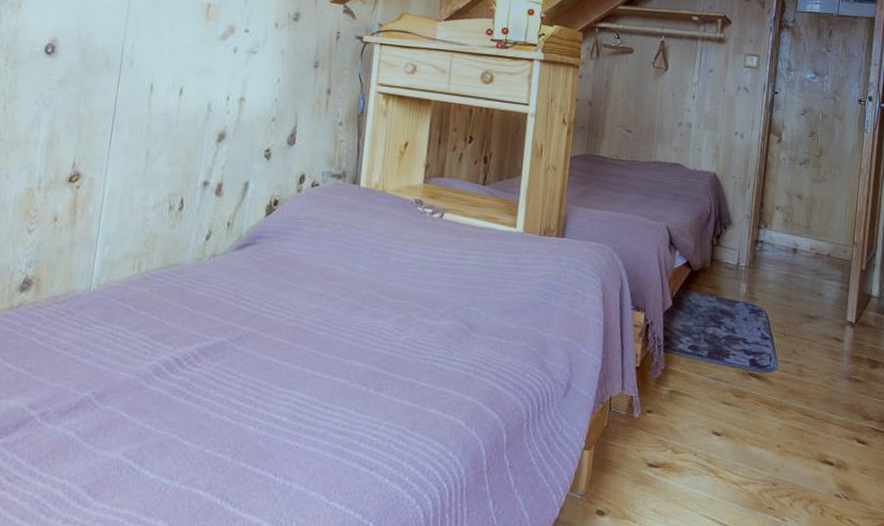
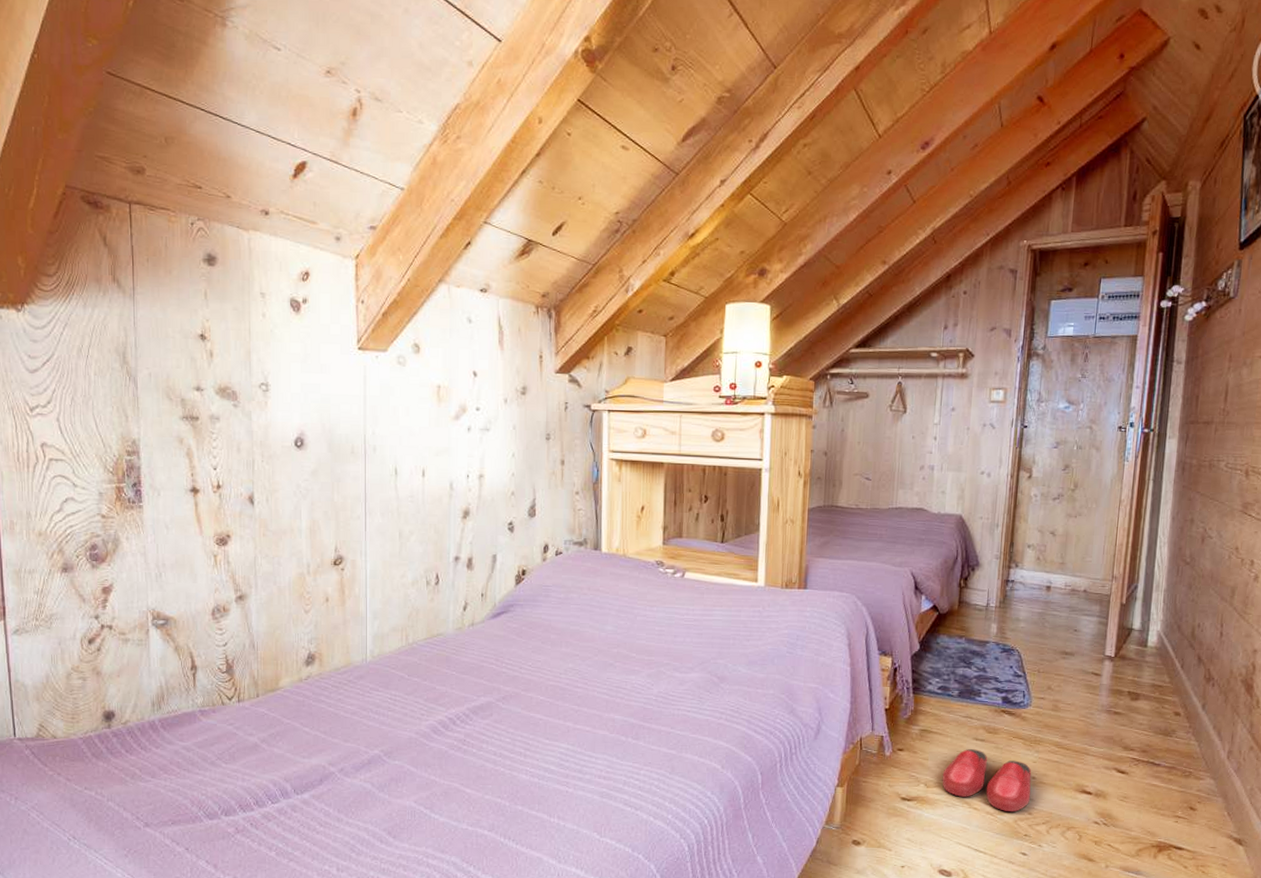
slippers: none [689,413,777,483] -> present [942,749,1032,813]

